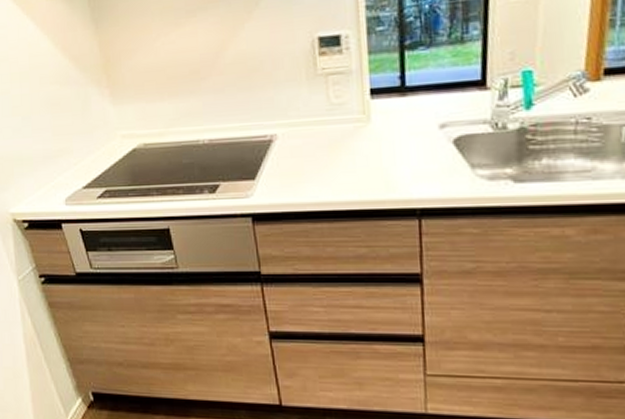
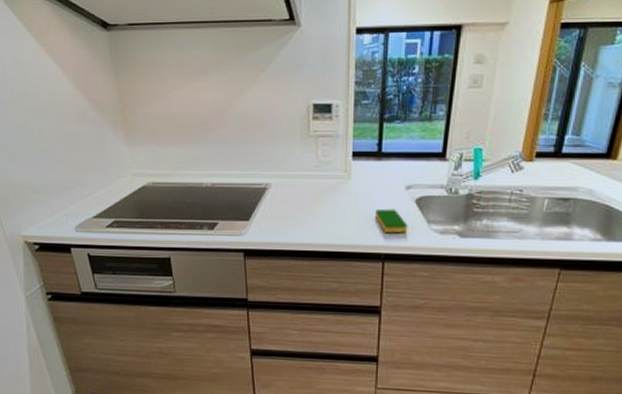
dish sponge: none [405,153,447,184] -> present [376,208,408,234]

